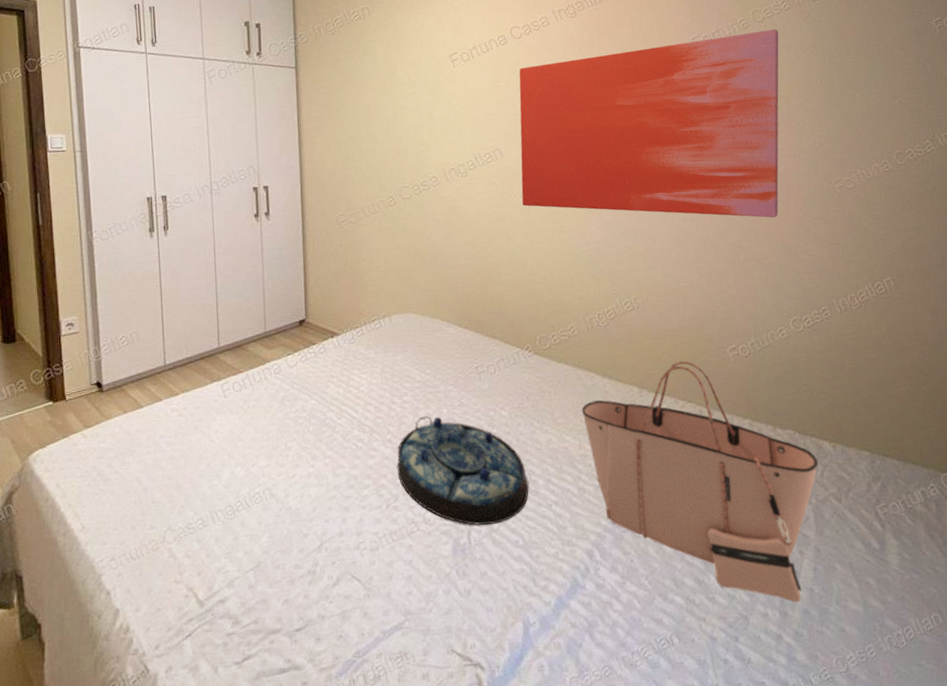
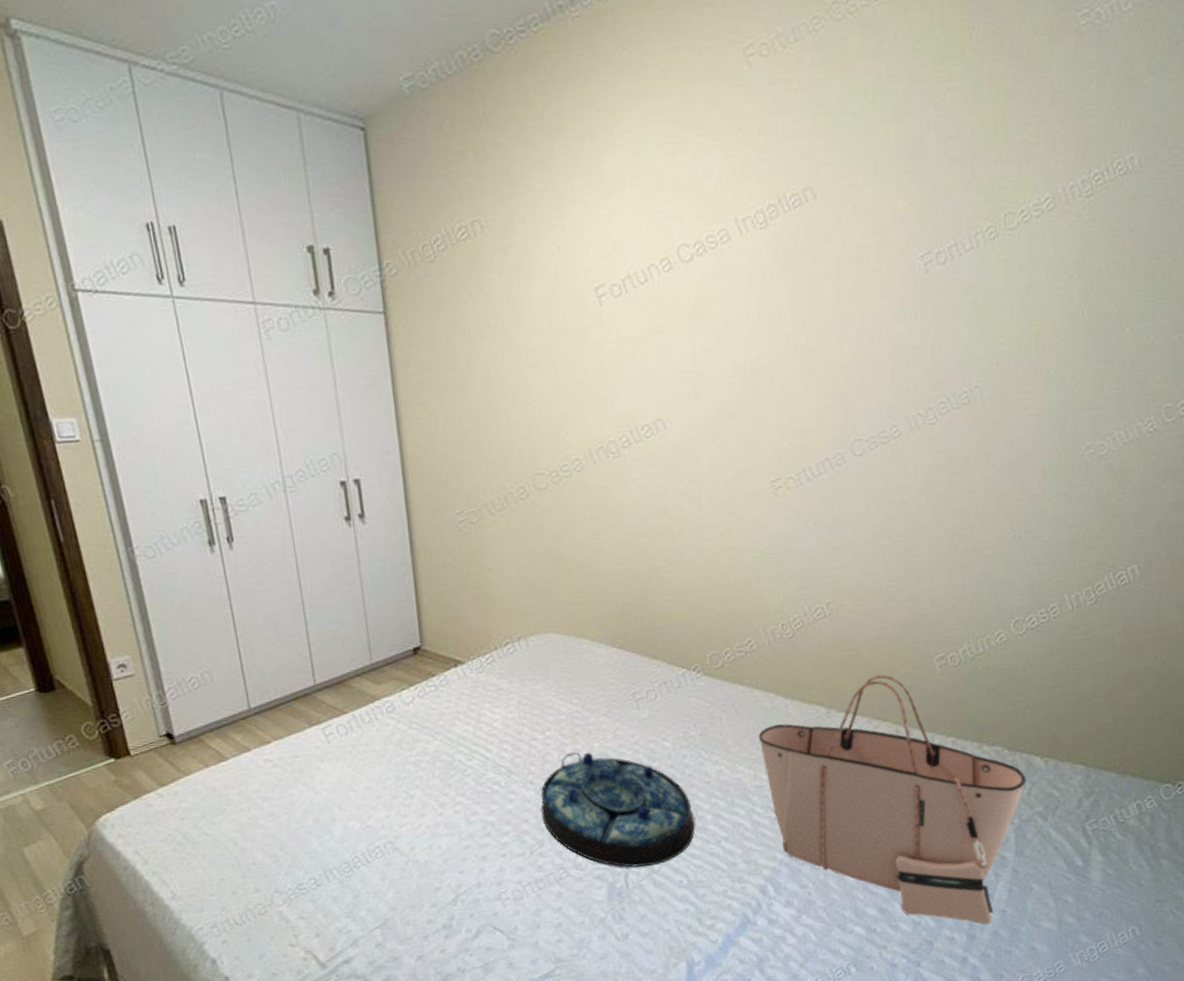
wall art: present [519,29,779,218] -> none [688,239,1036,497]

